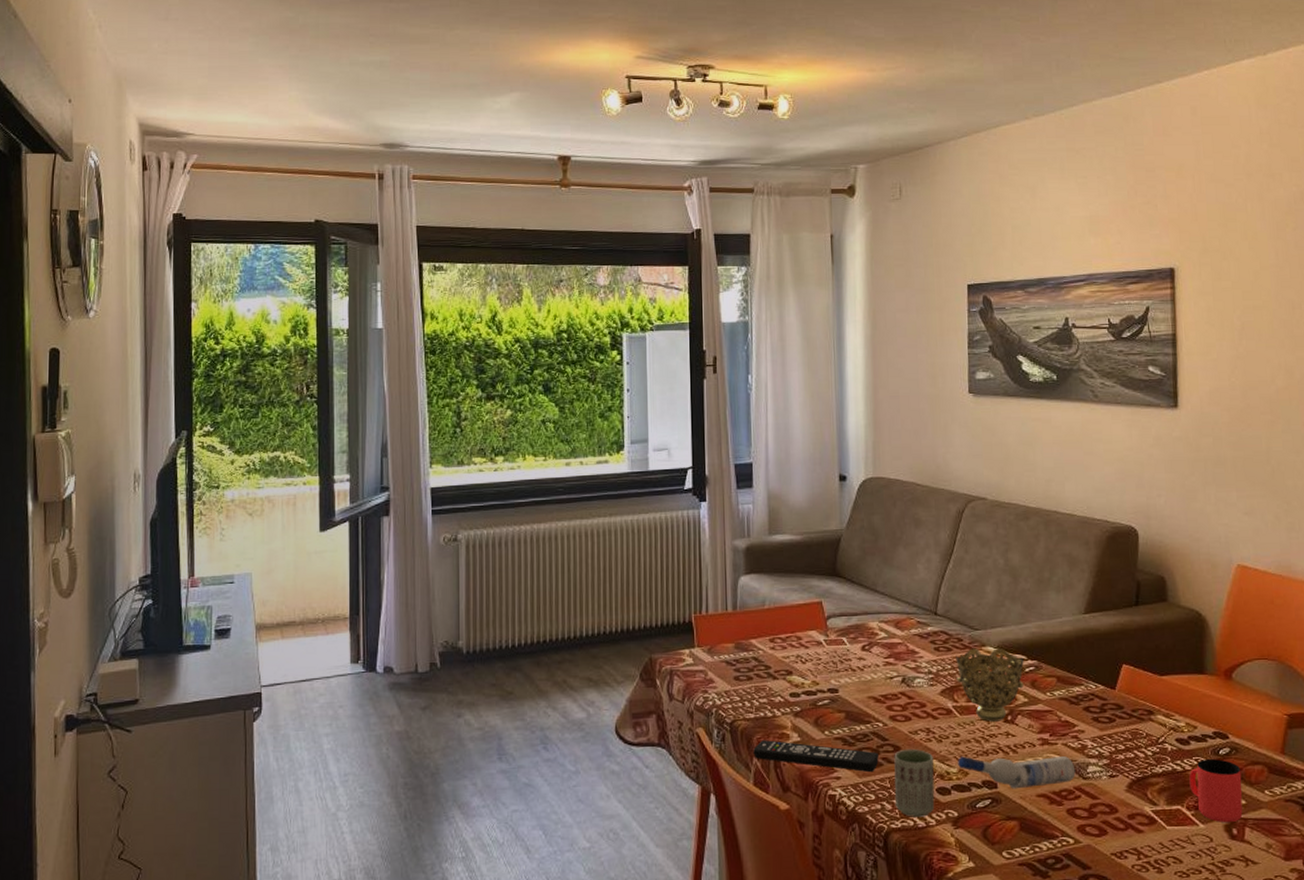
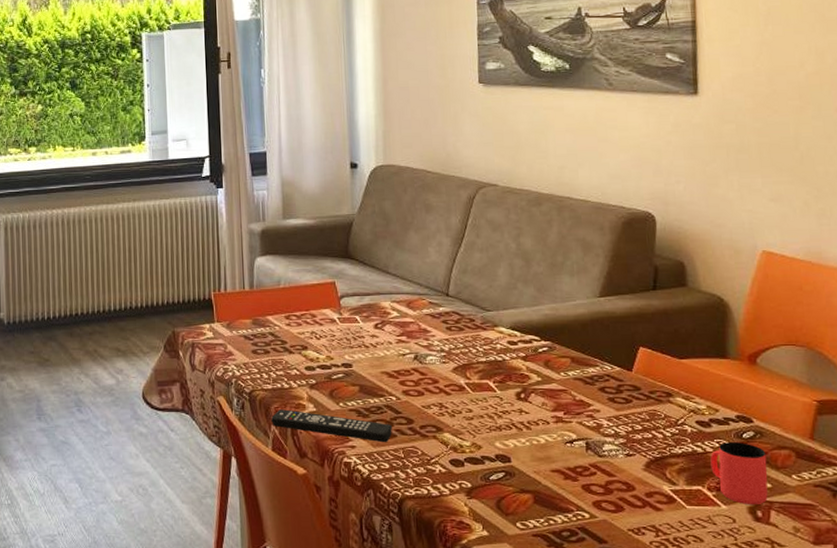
cup: present [894,748,935,817] -> none [407,422,448,486]
decorative bowl: present [955,648,1024,722] -> none [468,328,537,399]
water bottle: present [958,756,1076,789] -> none [471,430,591,464]

